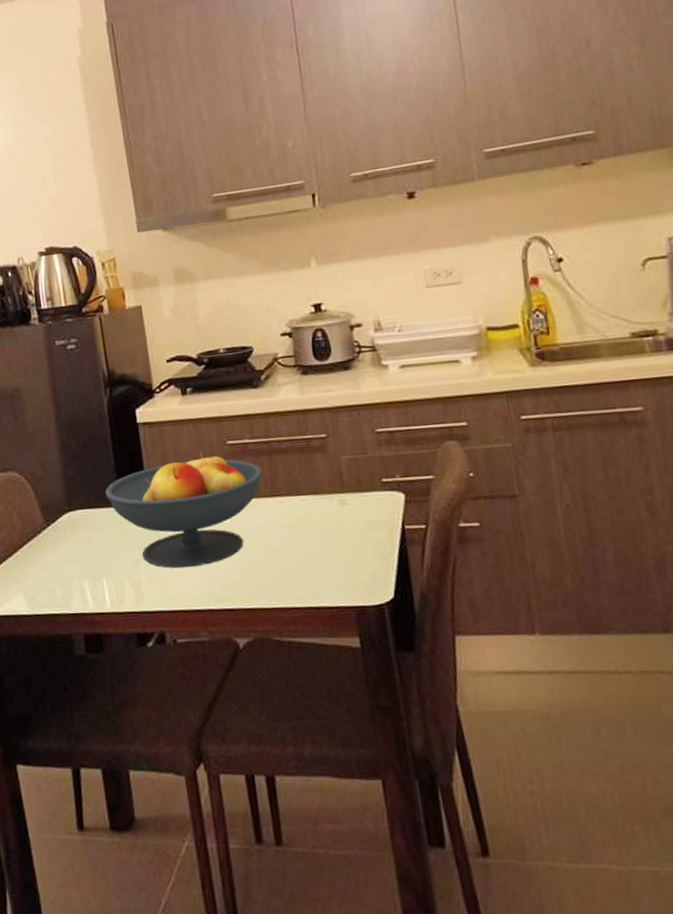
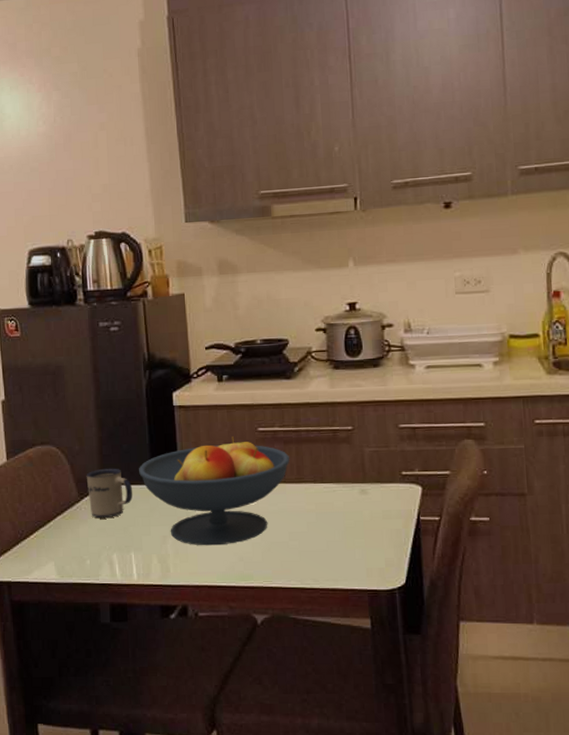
mug: none [51,491,101,546] -> present [86,468,132,519]

